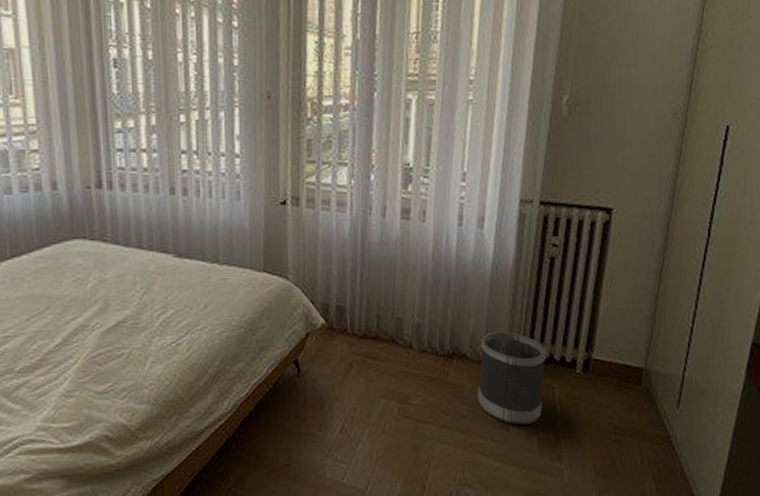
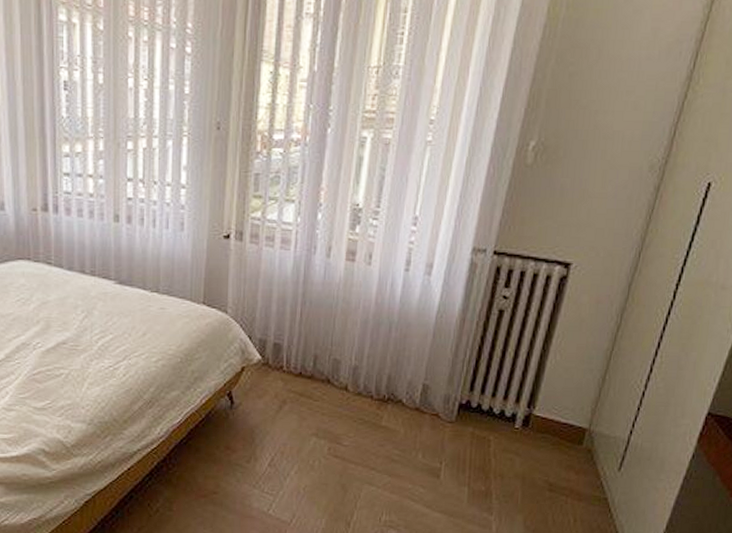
wastebasket: present [477,331,547,425] -> none [410,380,486,474]

